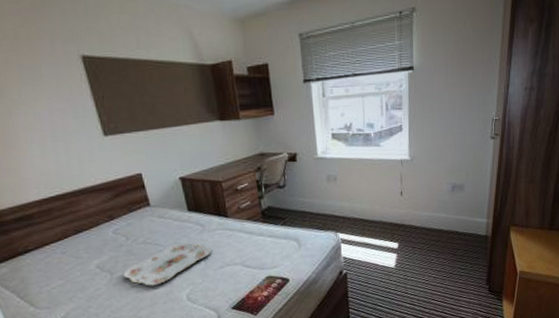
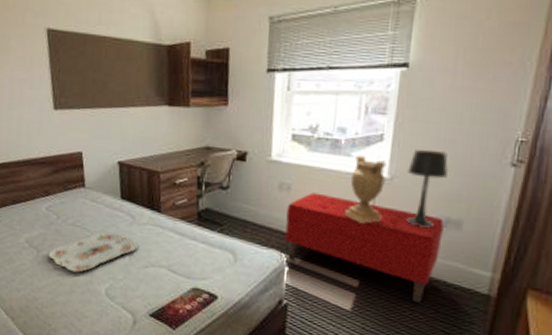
bench: none [336,179,452,251] -> present [285,192,444,302]
decorative urn: none [380,144,408,198] -> present [344,156,387,223]
table lamp: none [422,134,450,194] -> present [406,150,448,228]

